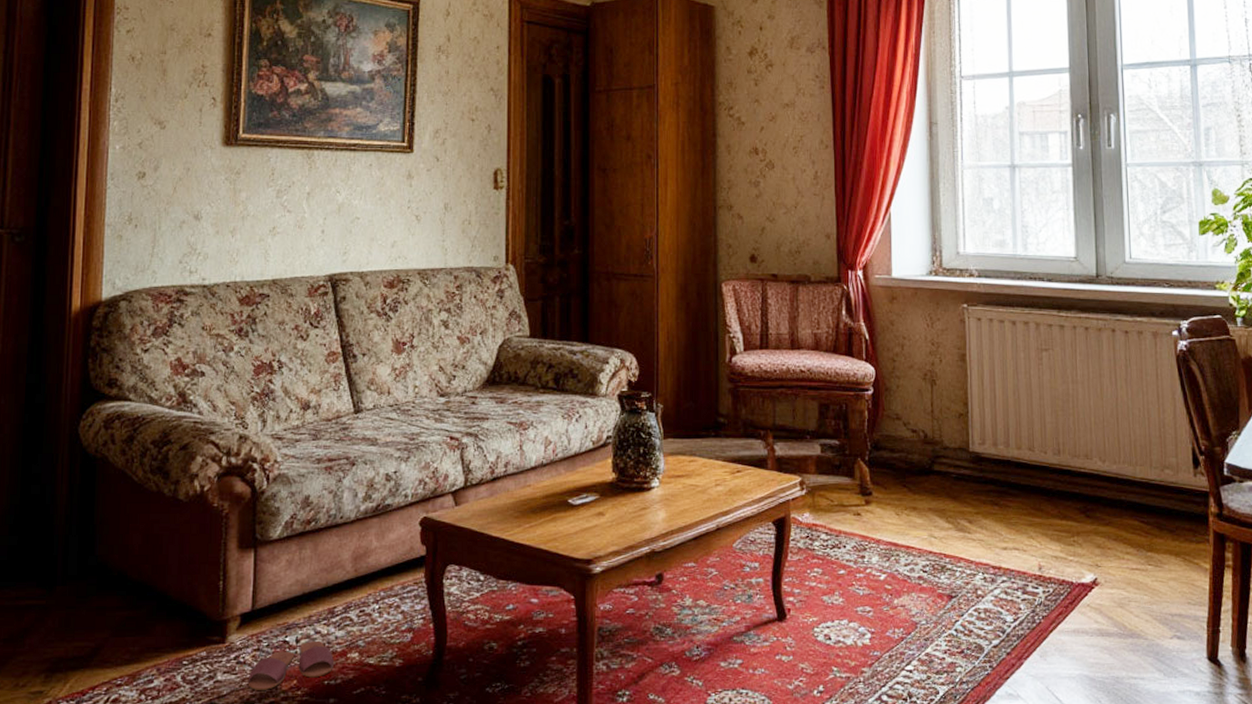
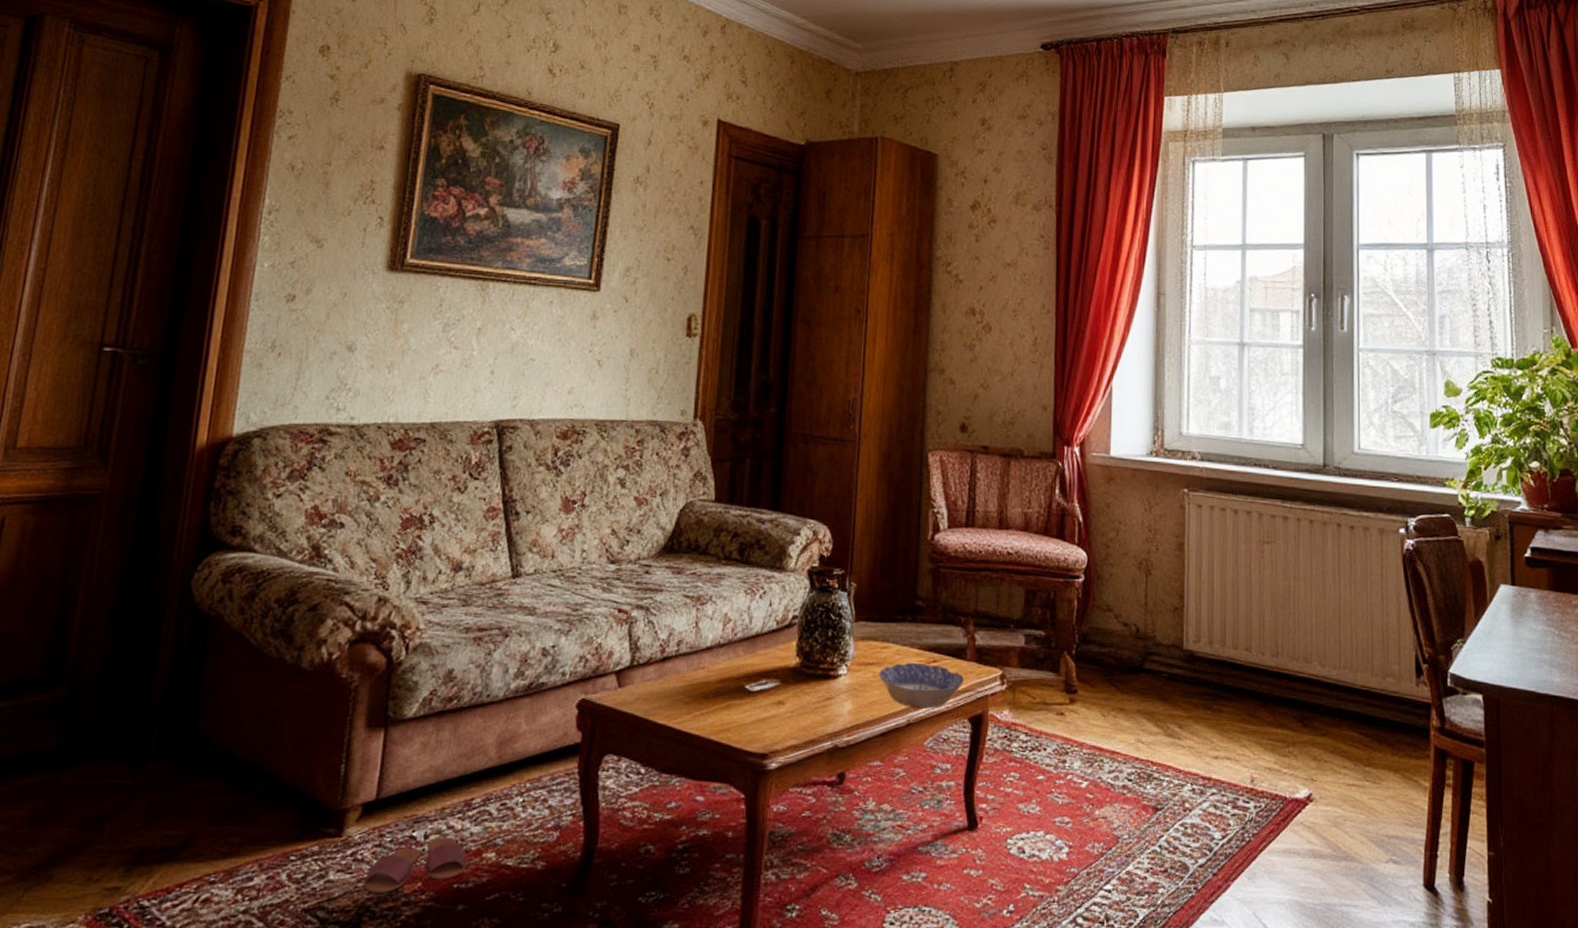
bowl: none [688,473,767,514] -> present [879,662,965,709]

